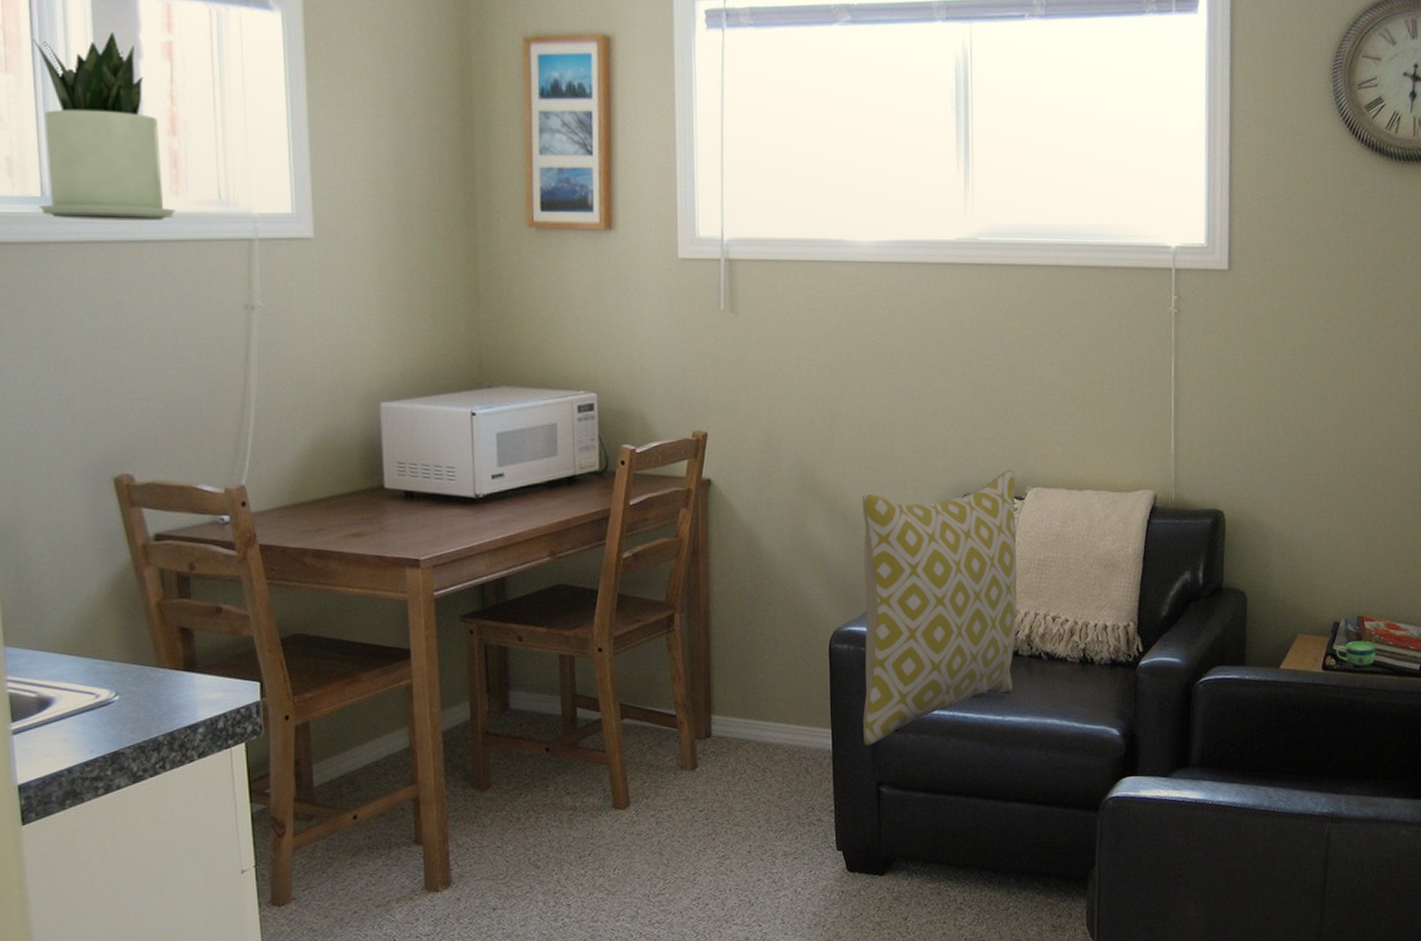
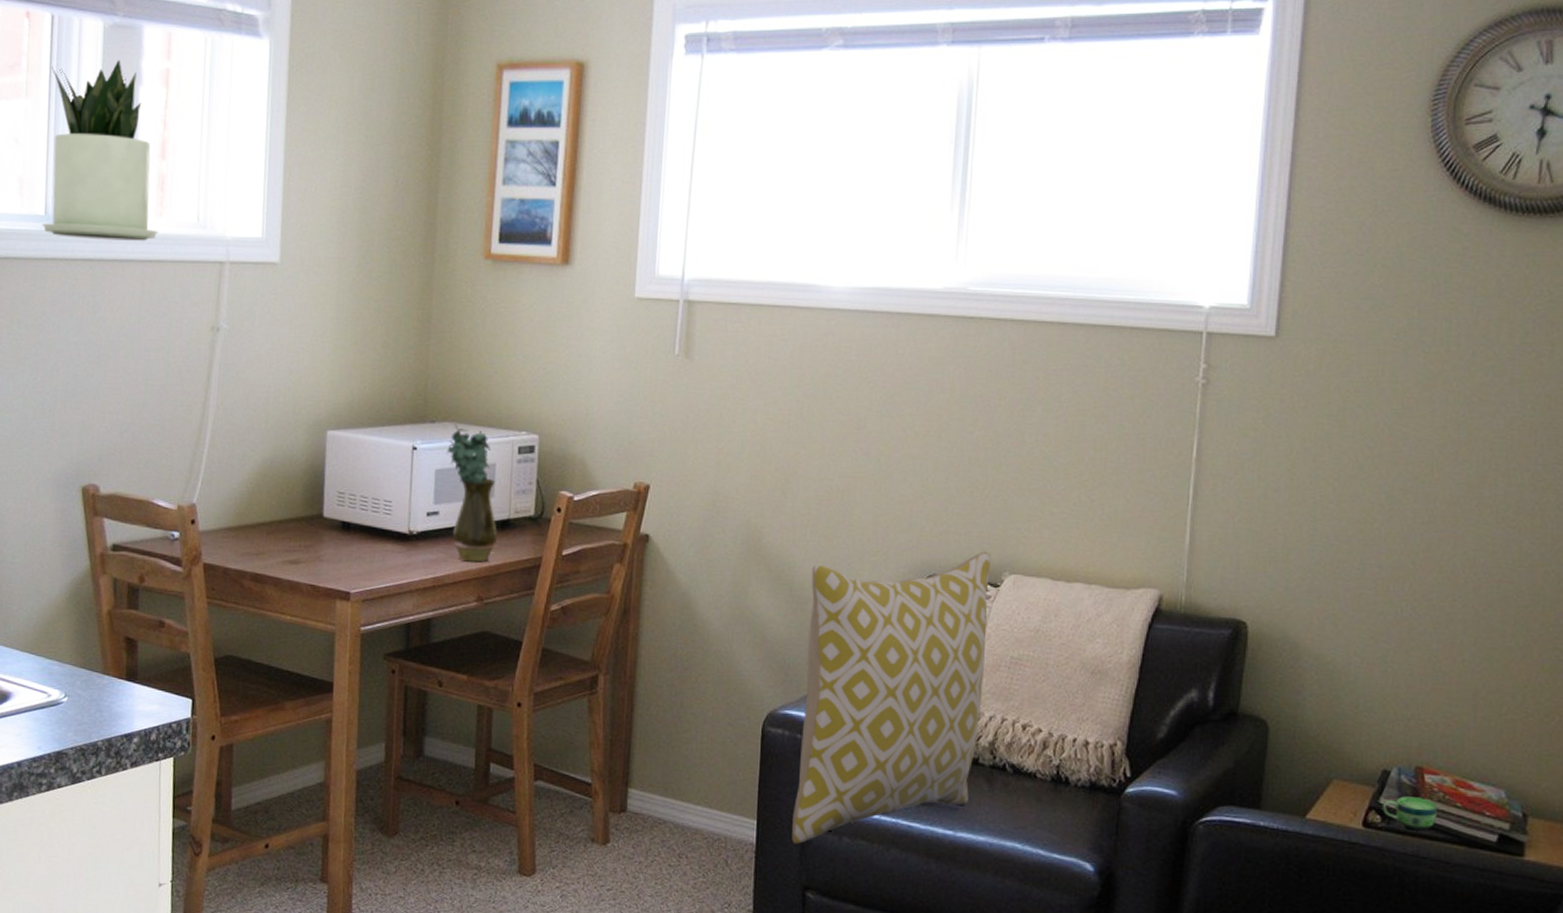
vase: none [507,388,564,519] -> present [447,424,497,563]

